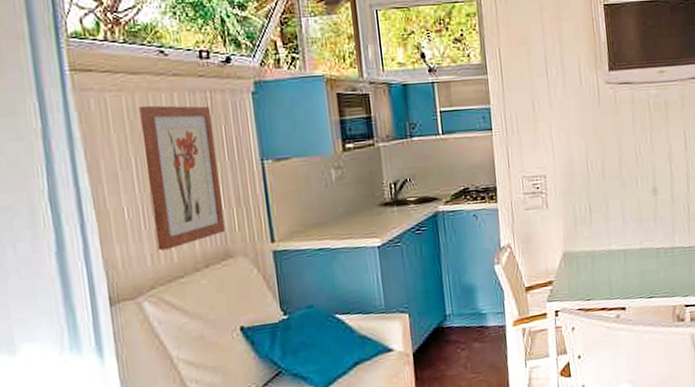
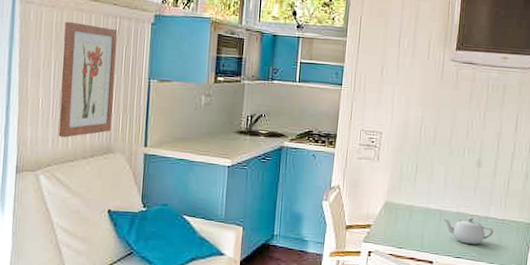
teapot: none [627,250,683,281] -> present [442,217,494,244]

